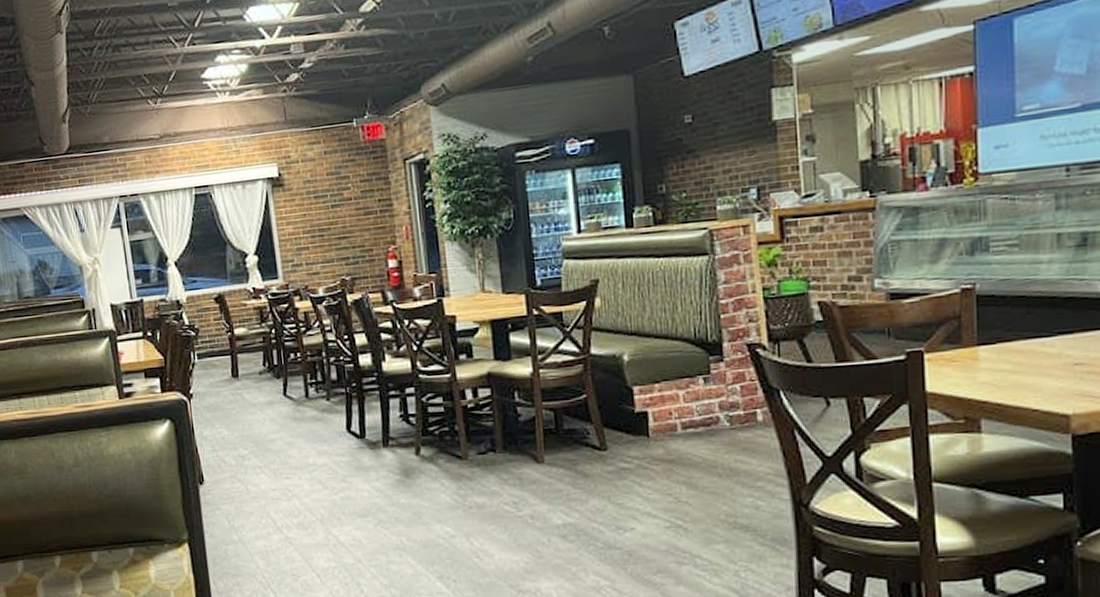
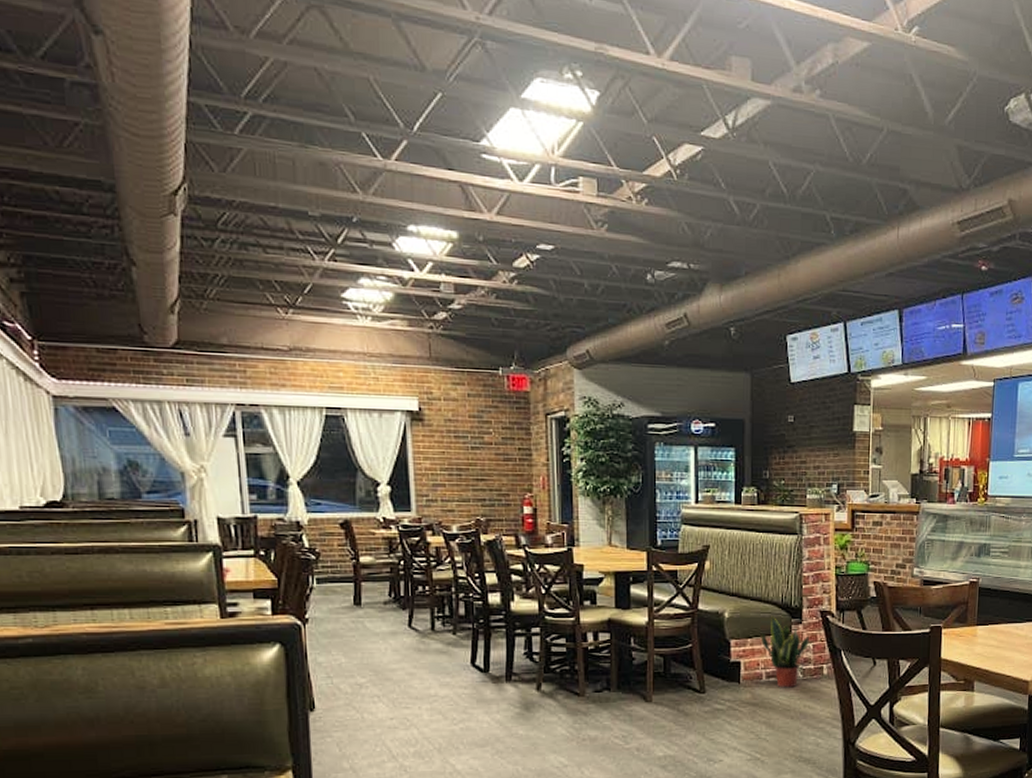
potted plant: none [672,353,735,440] -> present [761,615,809,688]

